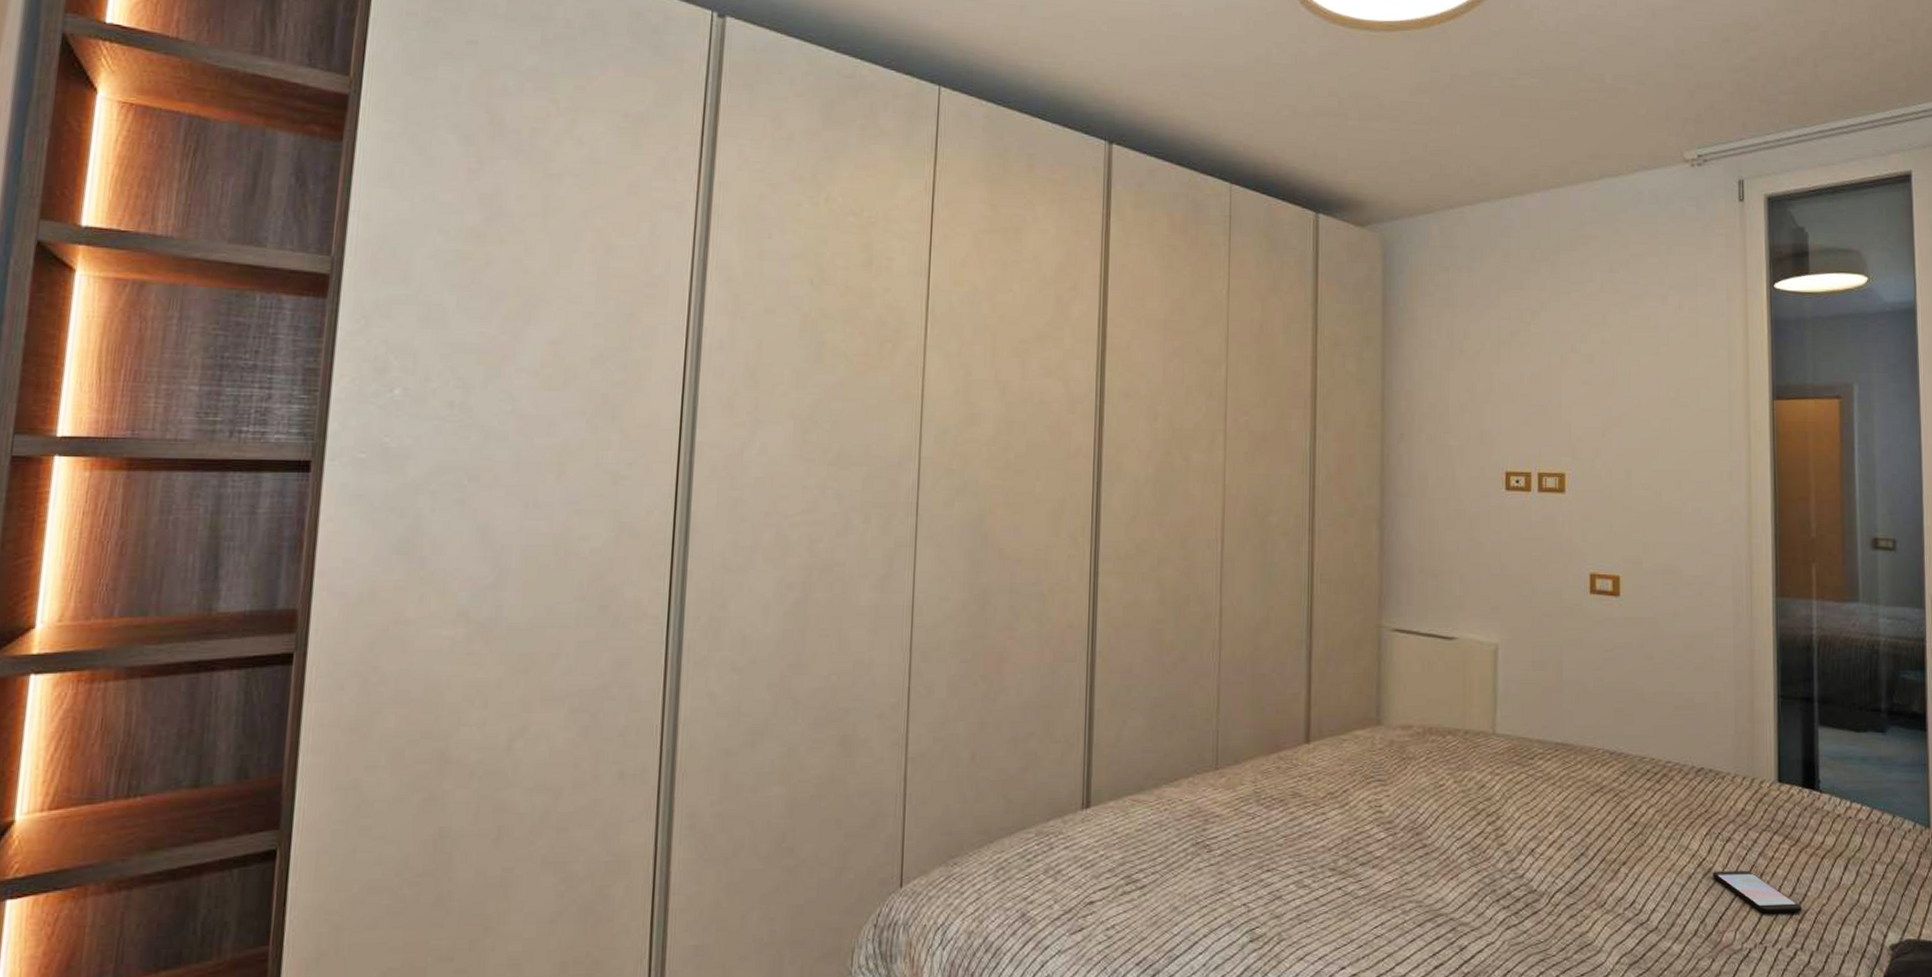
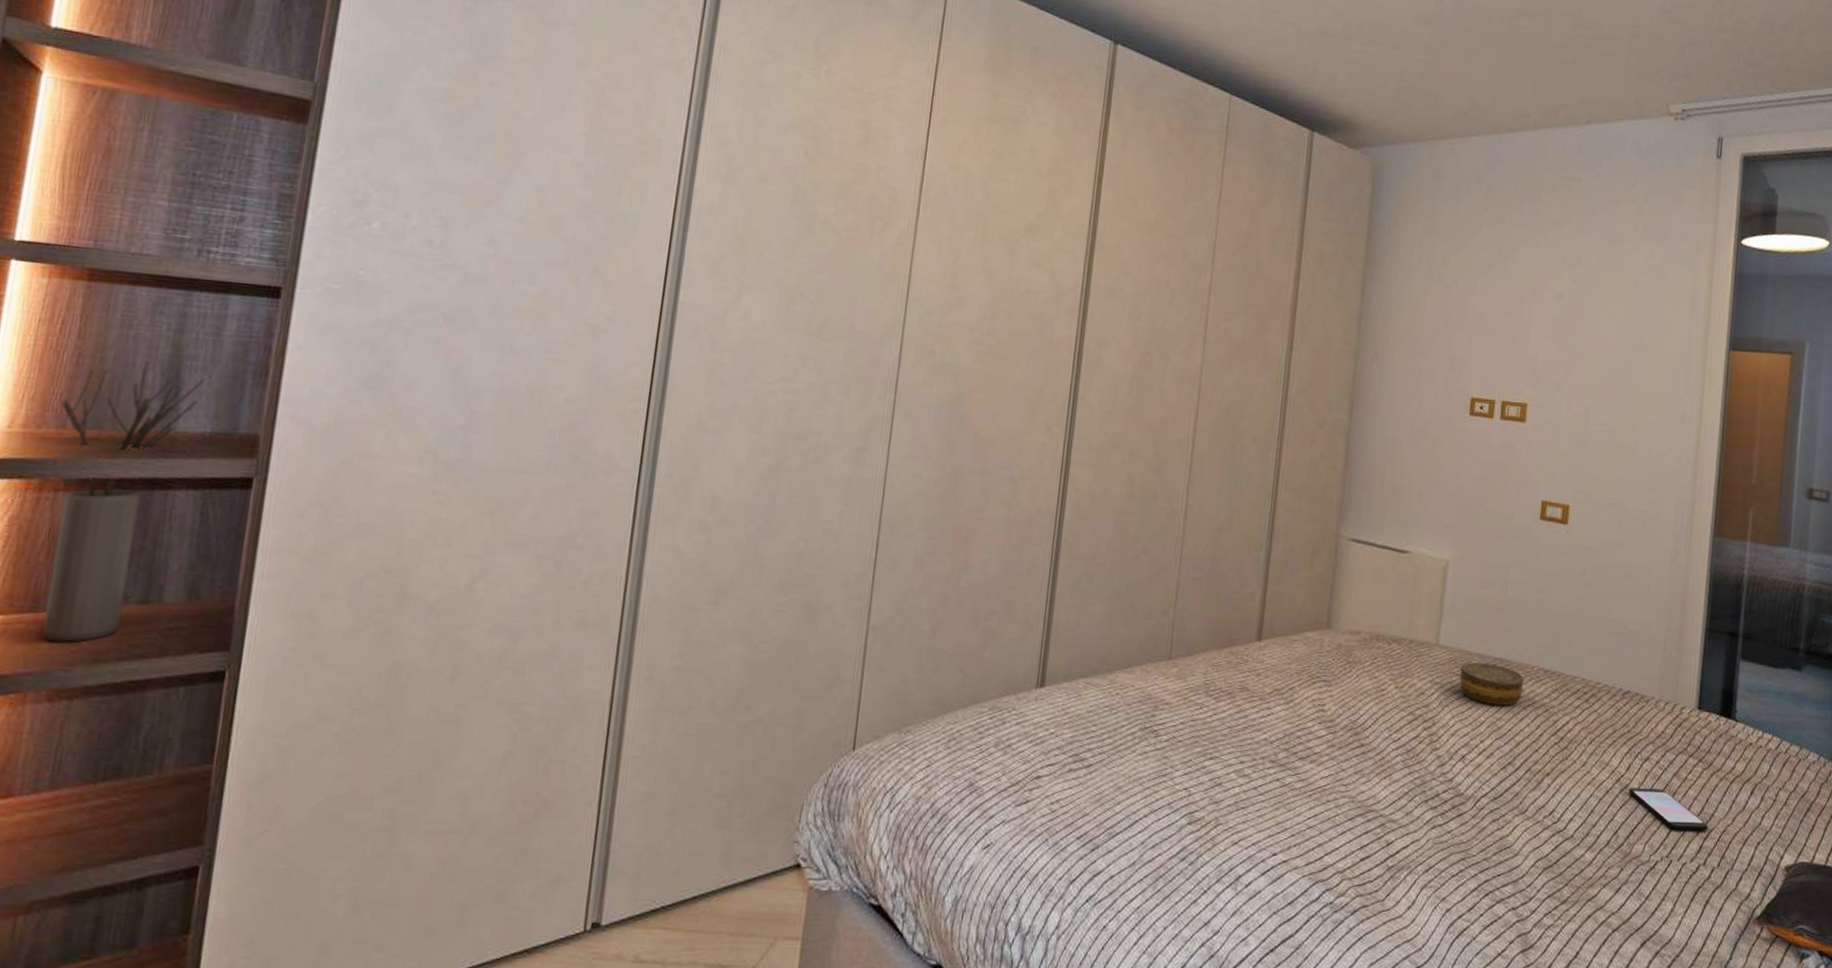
vase: none [99,545,244,832] -> present [41,361,207,642]
decorative box: none [1520,749,1589,793] -> present [1459,662,1524,706]

